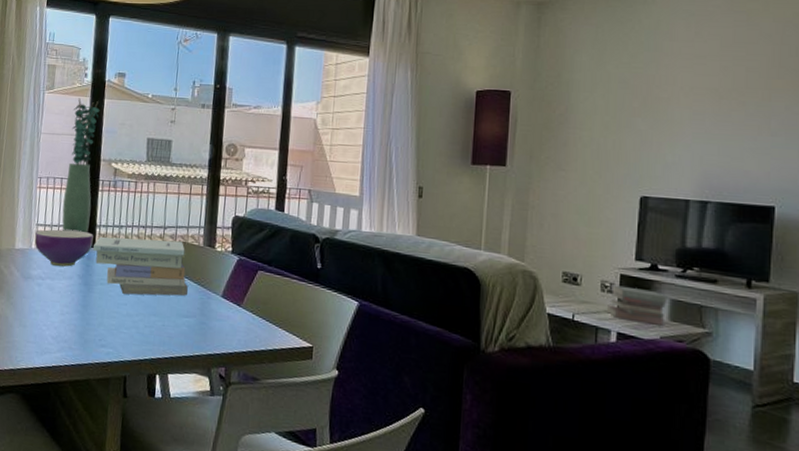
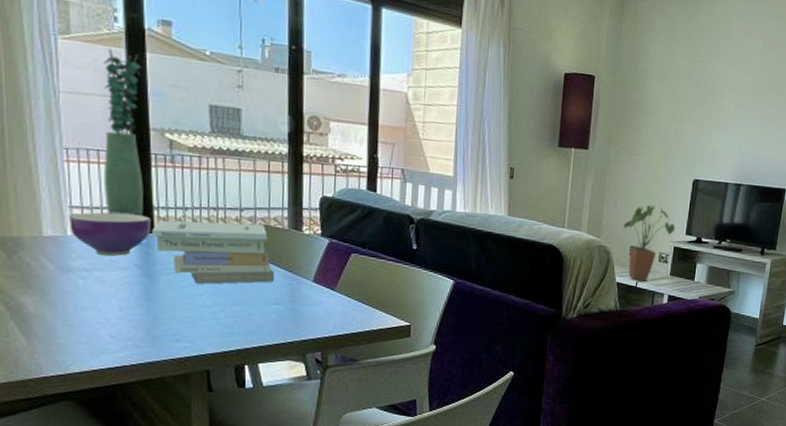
house plant: none [552,225,621,314] -> present [623,205,676,282]
books: present [606,285,668,326] -> none [661,256,707,288]

